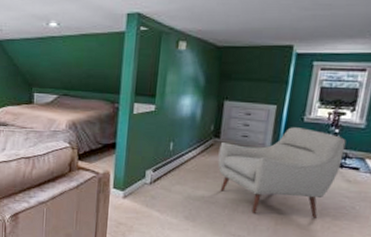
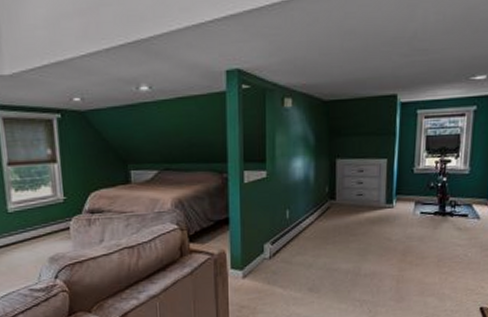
chair: present [217,127,347,218] -> none [336,179,454,275]

